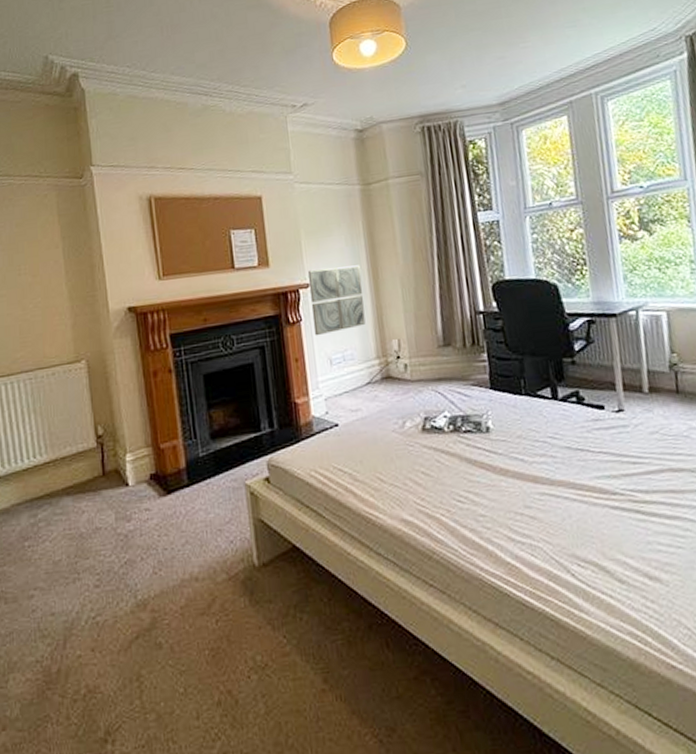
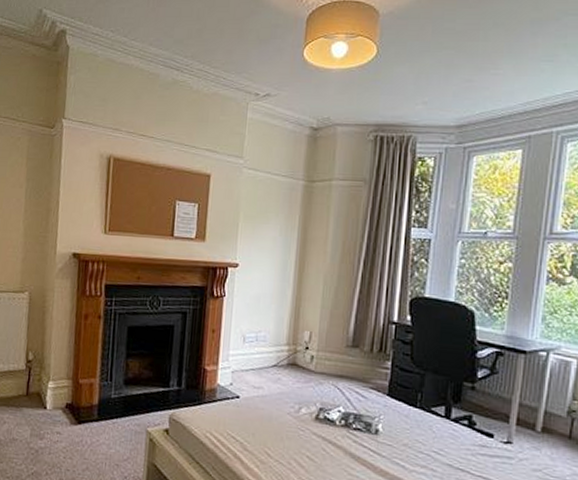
wall art: present [308,265,366,336] -> none [234,251,289,314]

